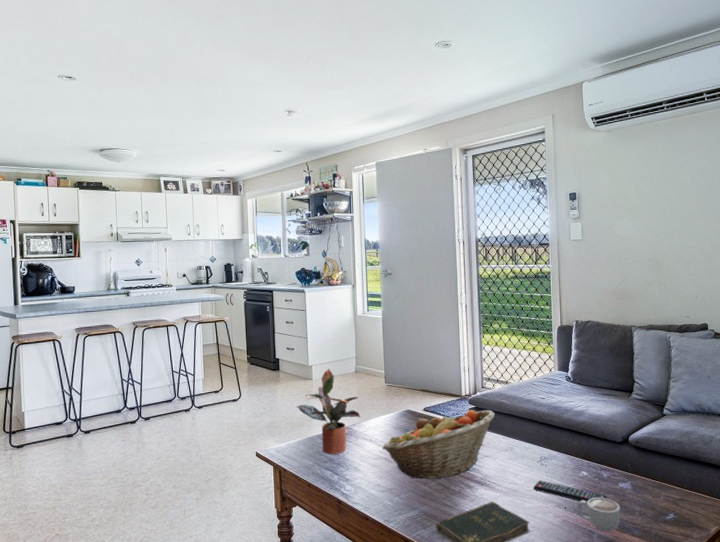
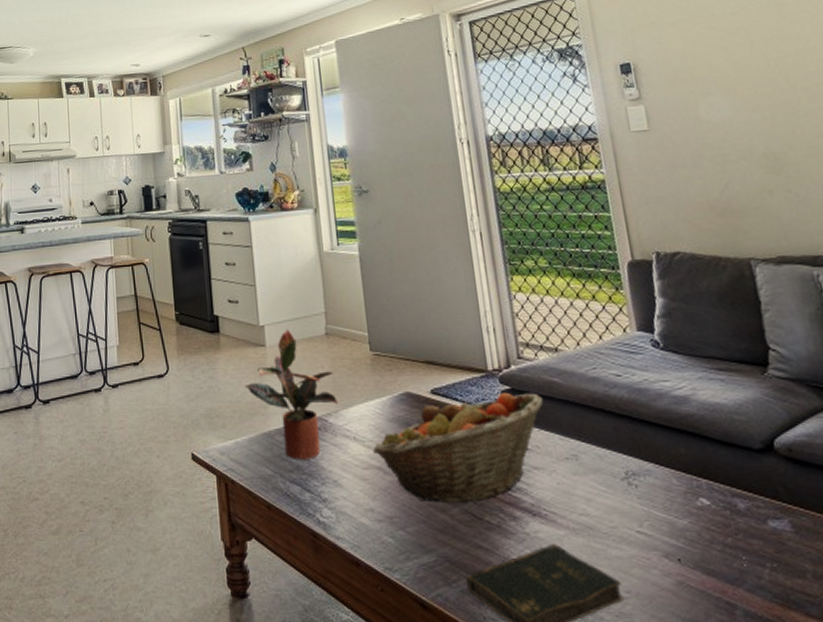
remote control: present [533,480,608,502] -> none [619,512,752,552]
mug: present [577,497,621,532] -> none [700,545,781,607]

